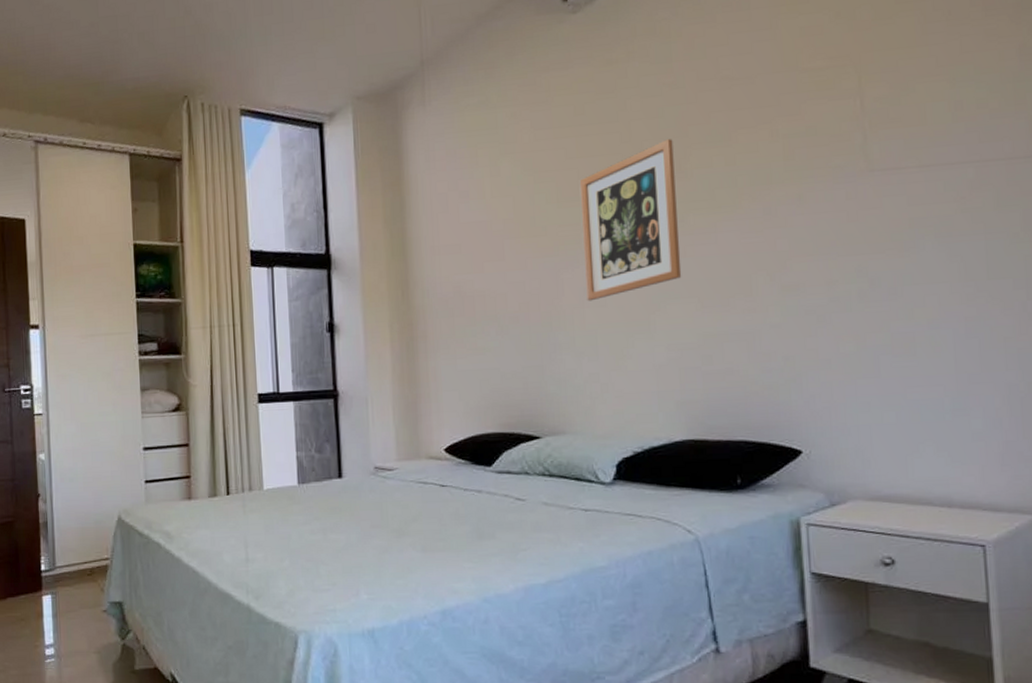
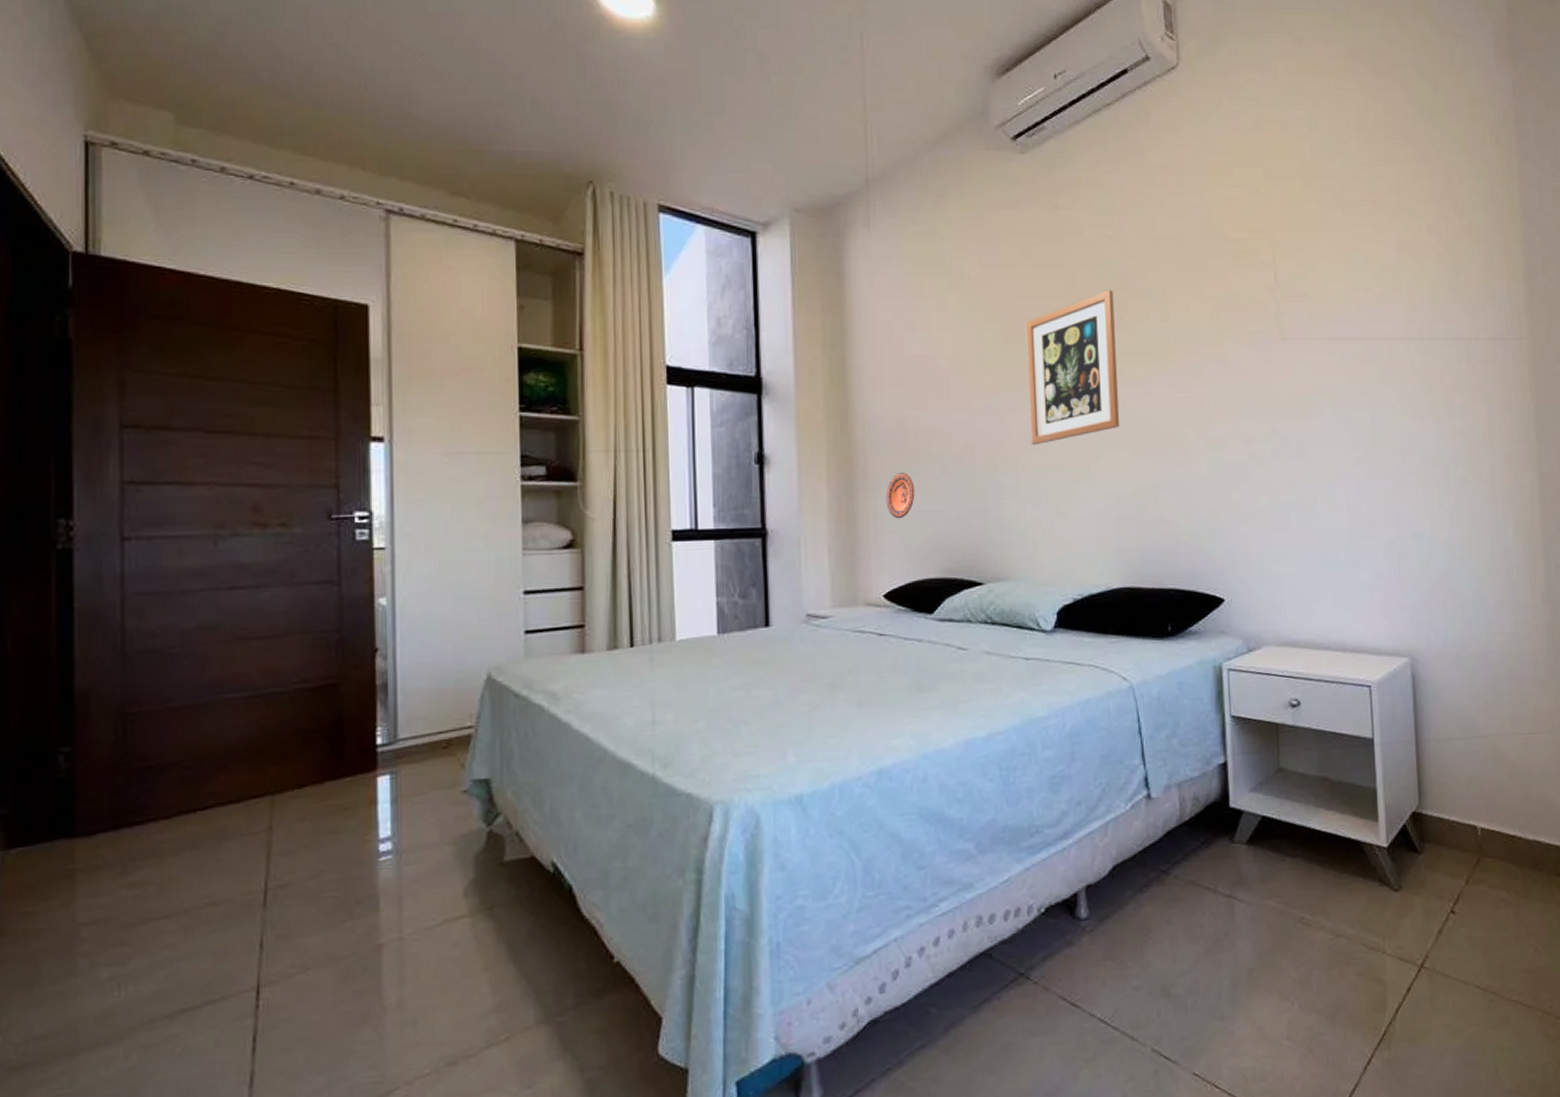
decorative plate: none [444,333,473,378] -> present [885,471,915,519]

